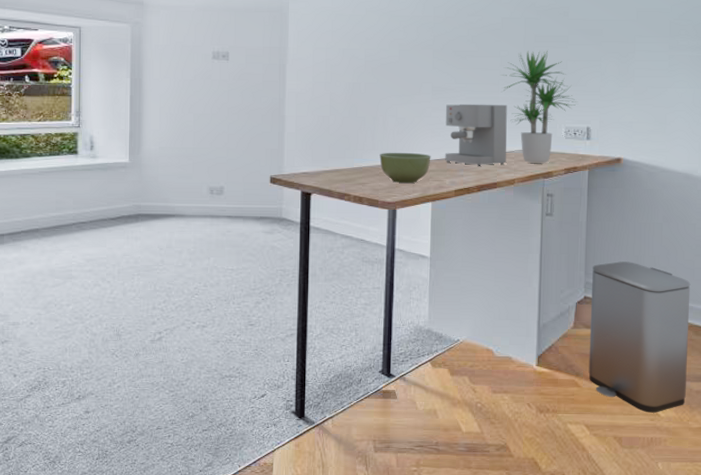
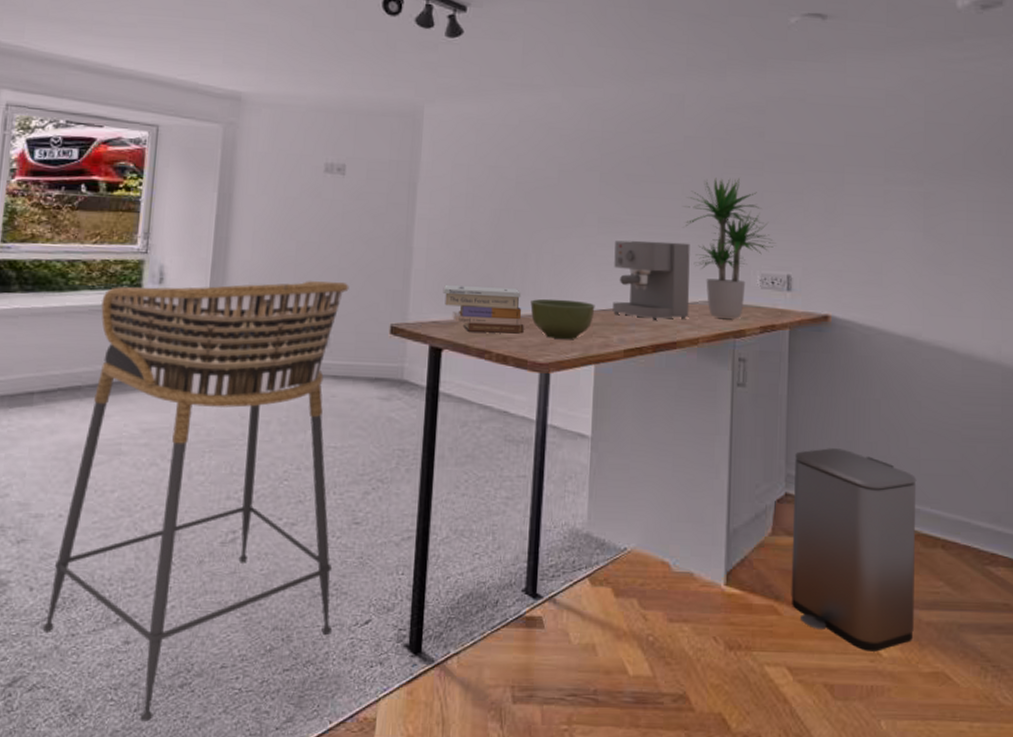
bar stool: none [25,143,237,467] -> present [42,280,349,722]
books: none [310,143,375,180] -> present [443,284,524,334]

